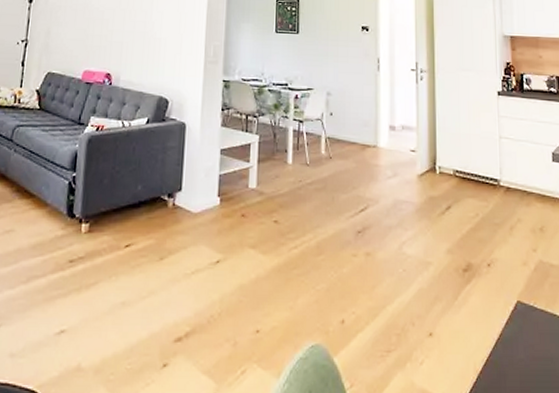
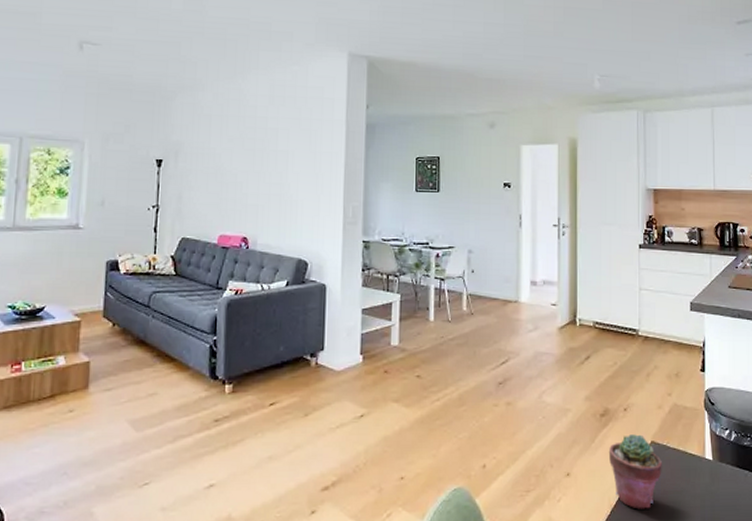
potted succulent: none [472,293,530,377] -> present [608,434,662,509]

